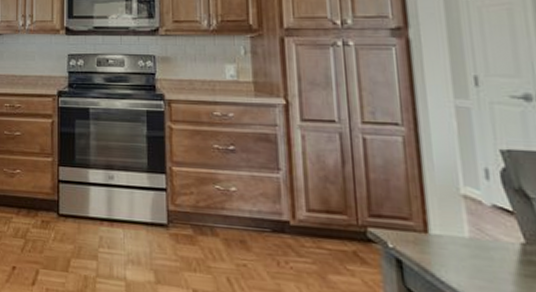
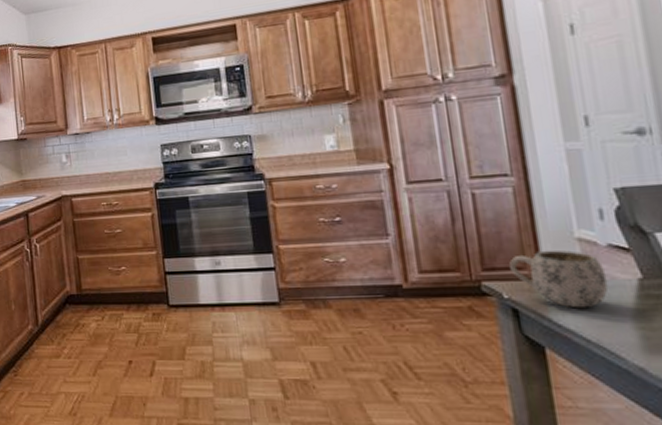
mug: none [396,203,492,267] -> present [509,250,609,309]

